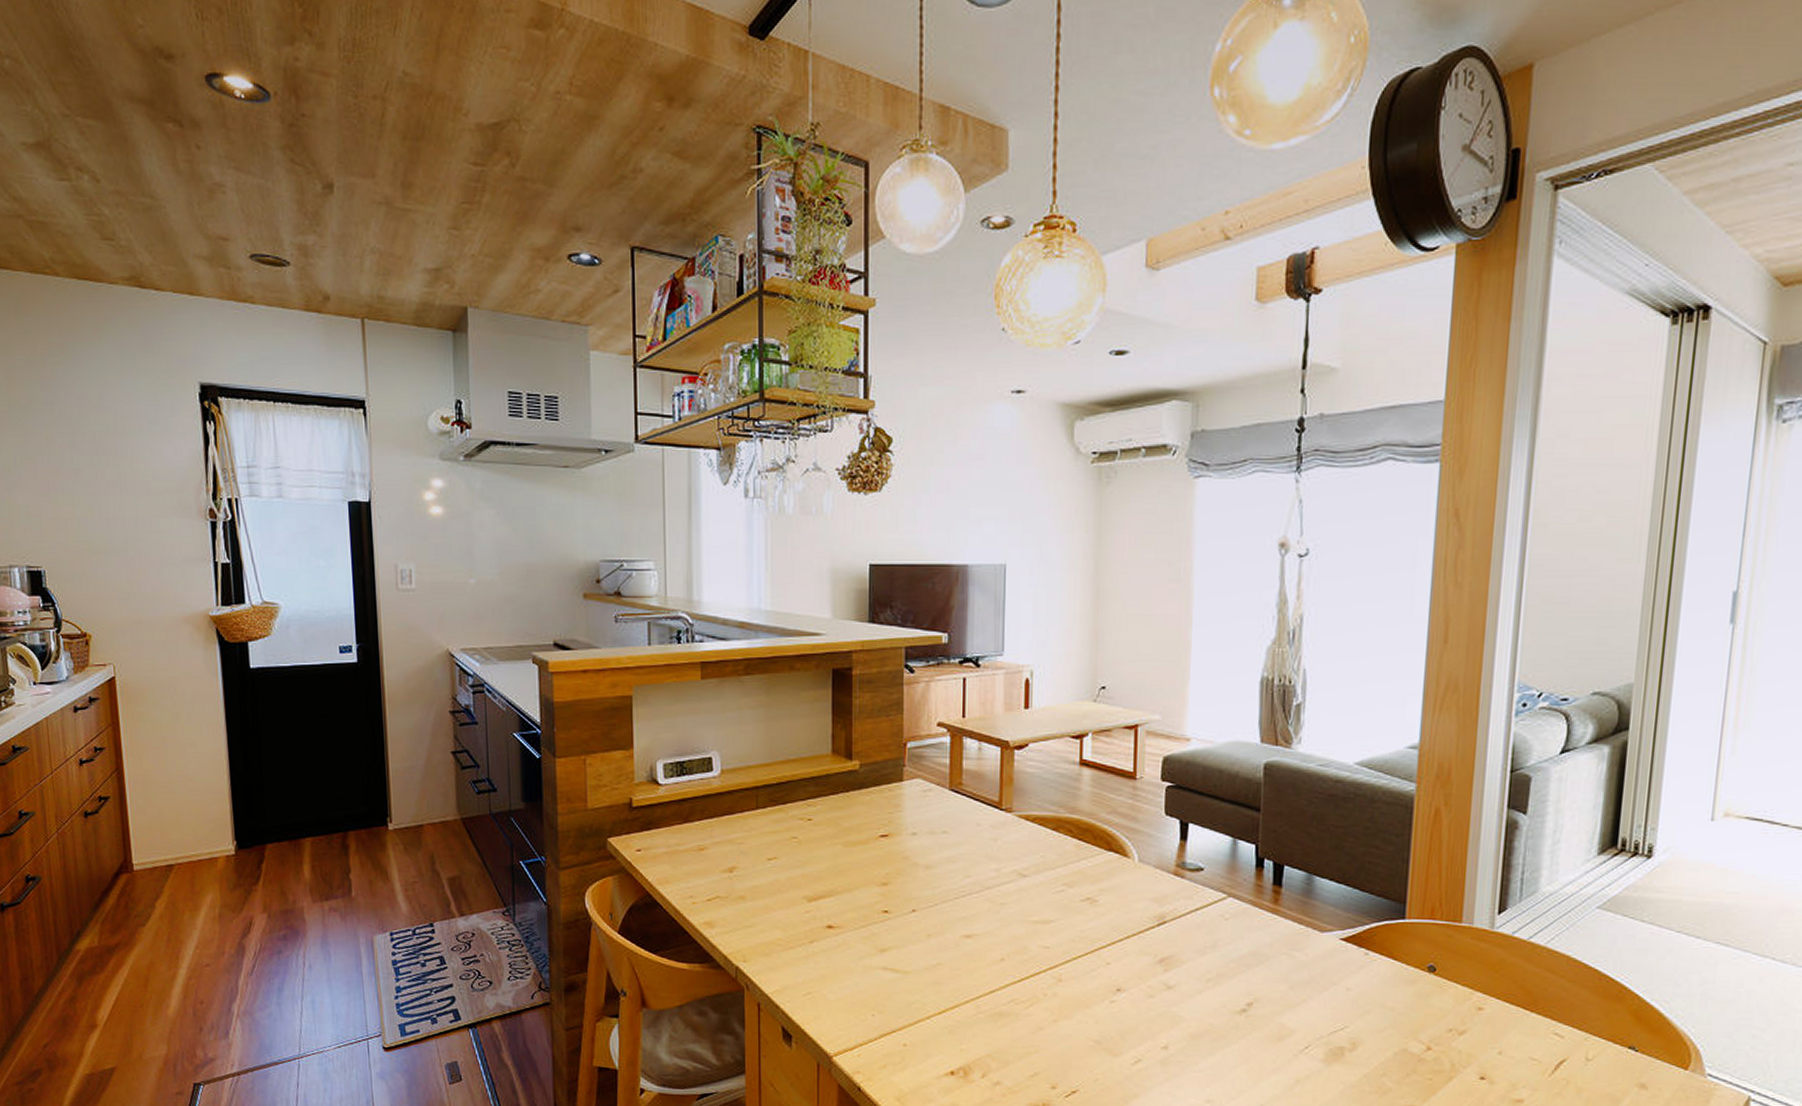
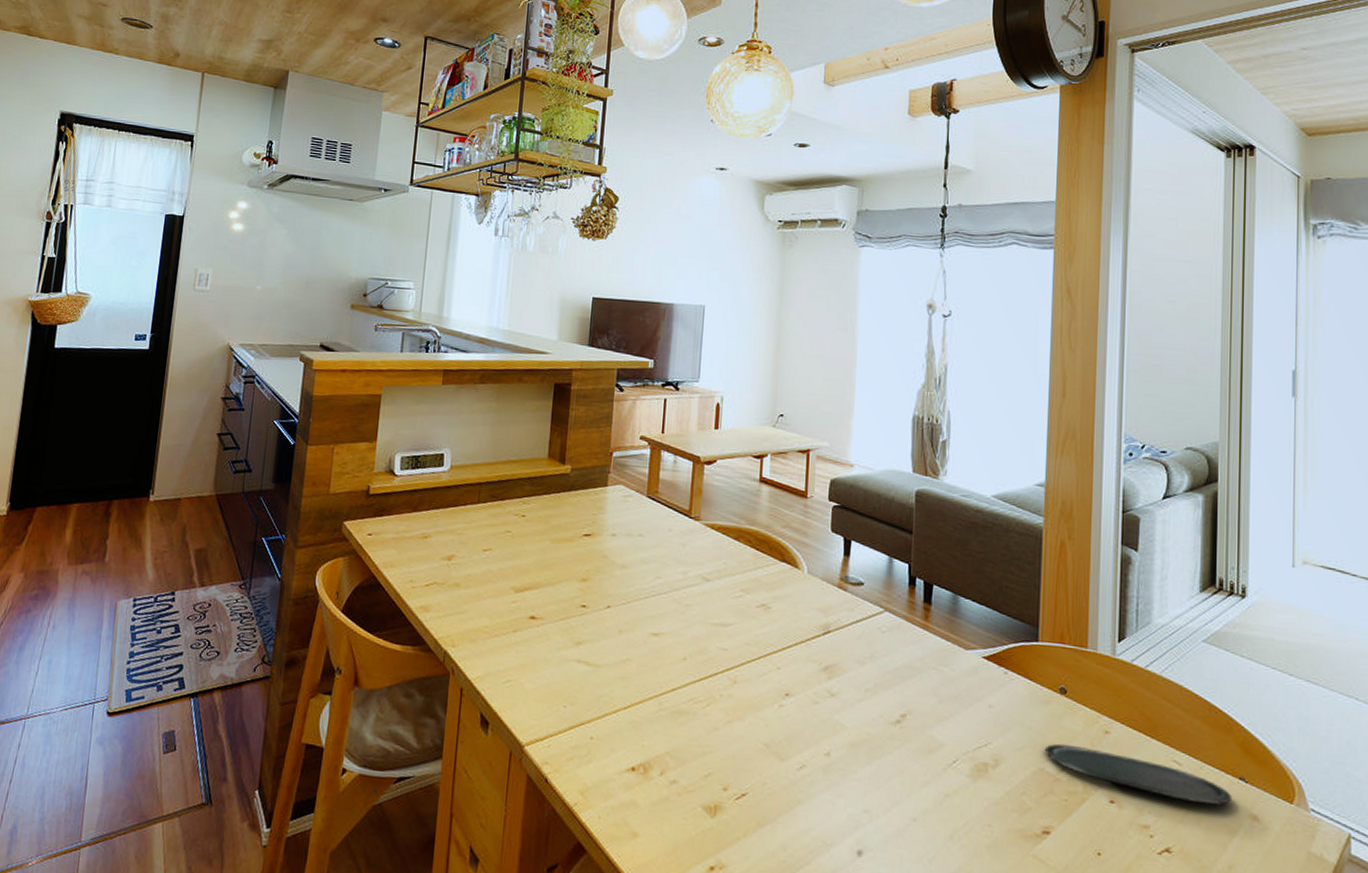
oval tray: none [1408,1023,1620,1076] -> present [1044,743,1233,805]

